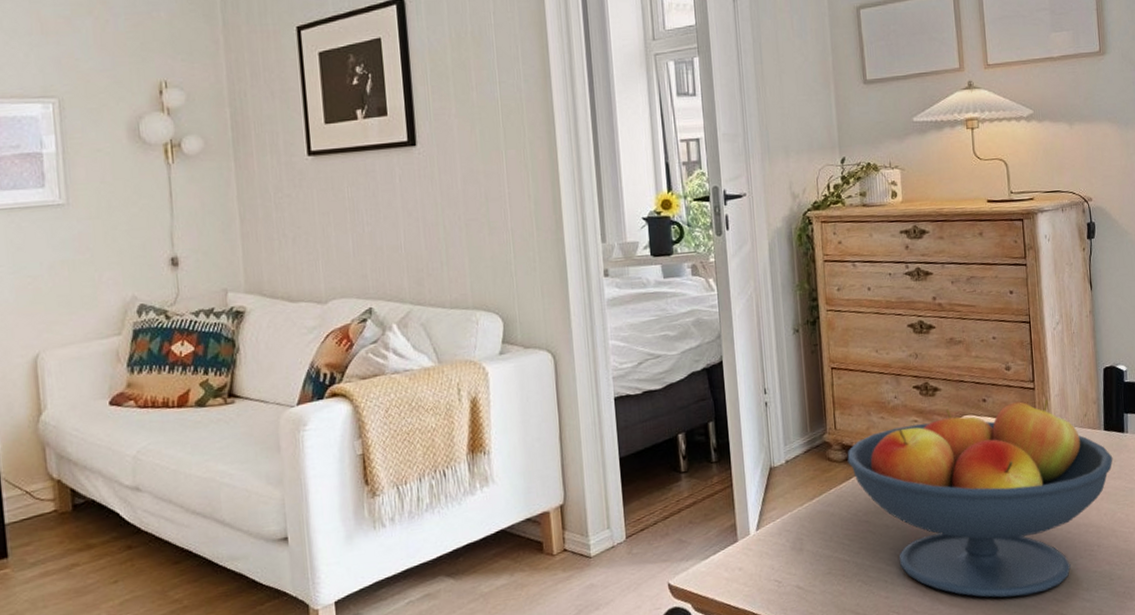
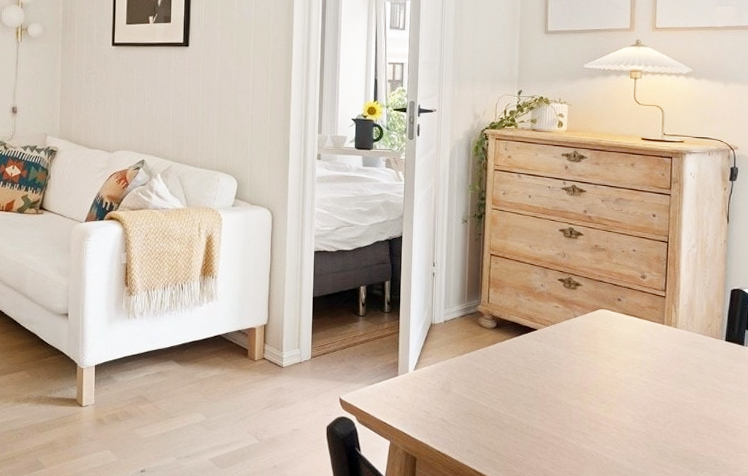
fruit bowl: present [847,399,1113,598] -> none [495,301,731,464]

